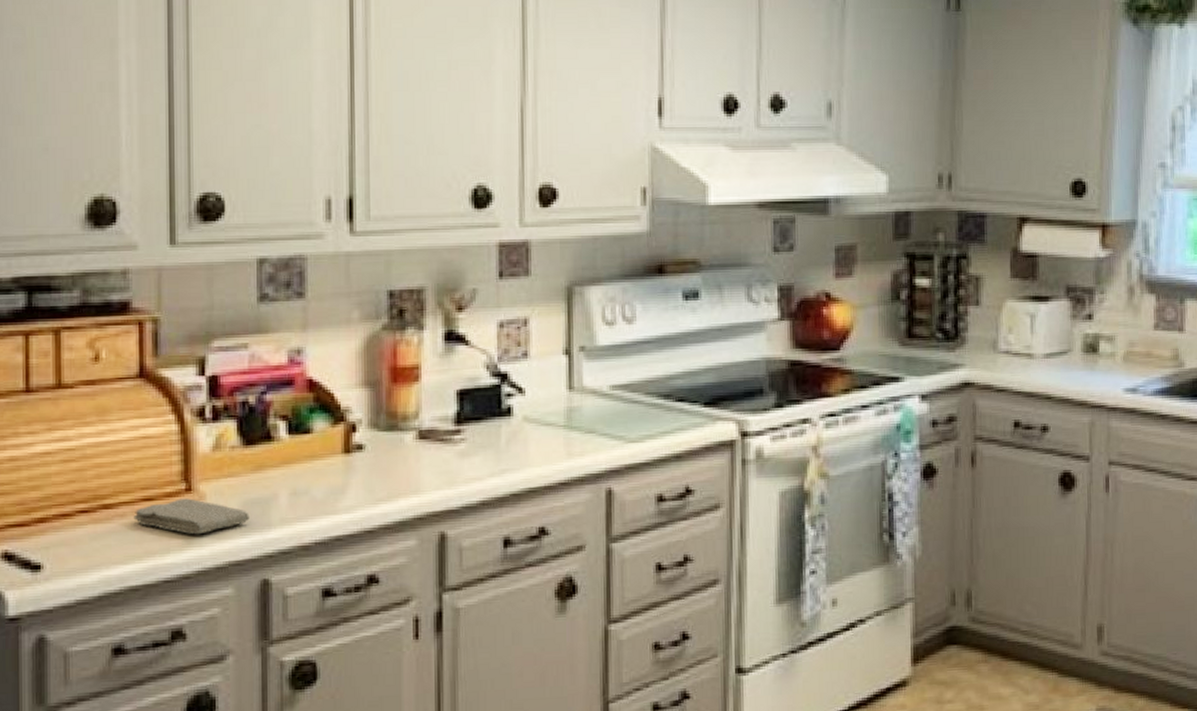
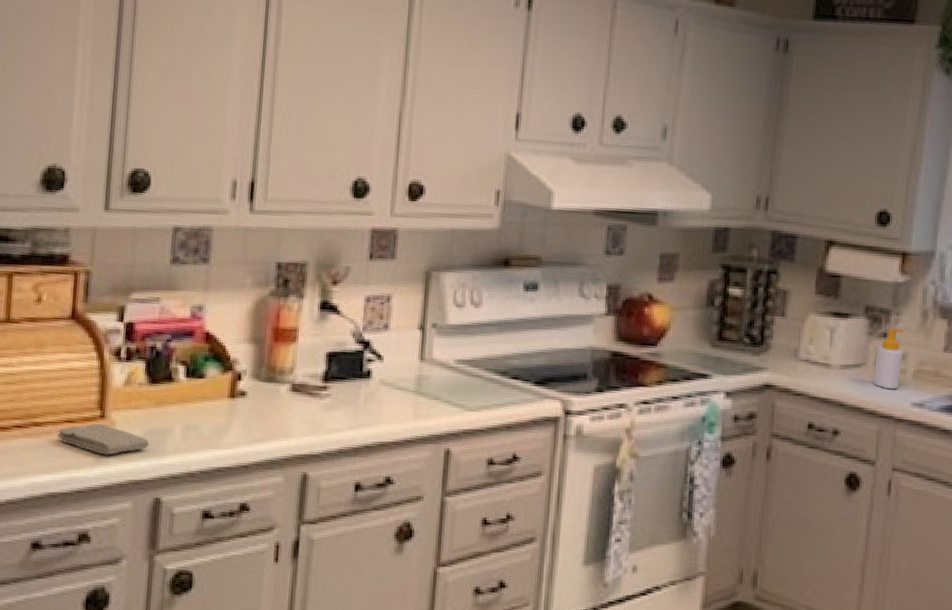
soap bottle: none [1080,308,1111,376] -> present [872,328,904,390]

